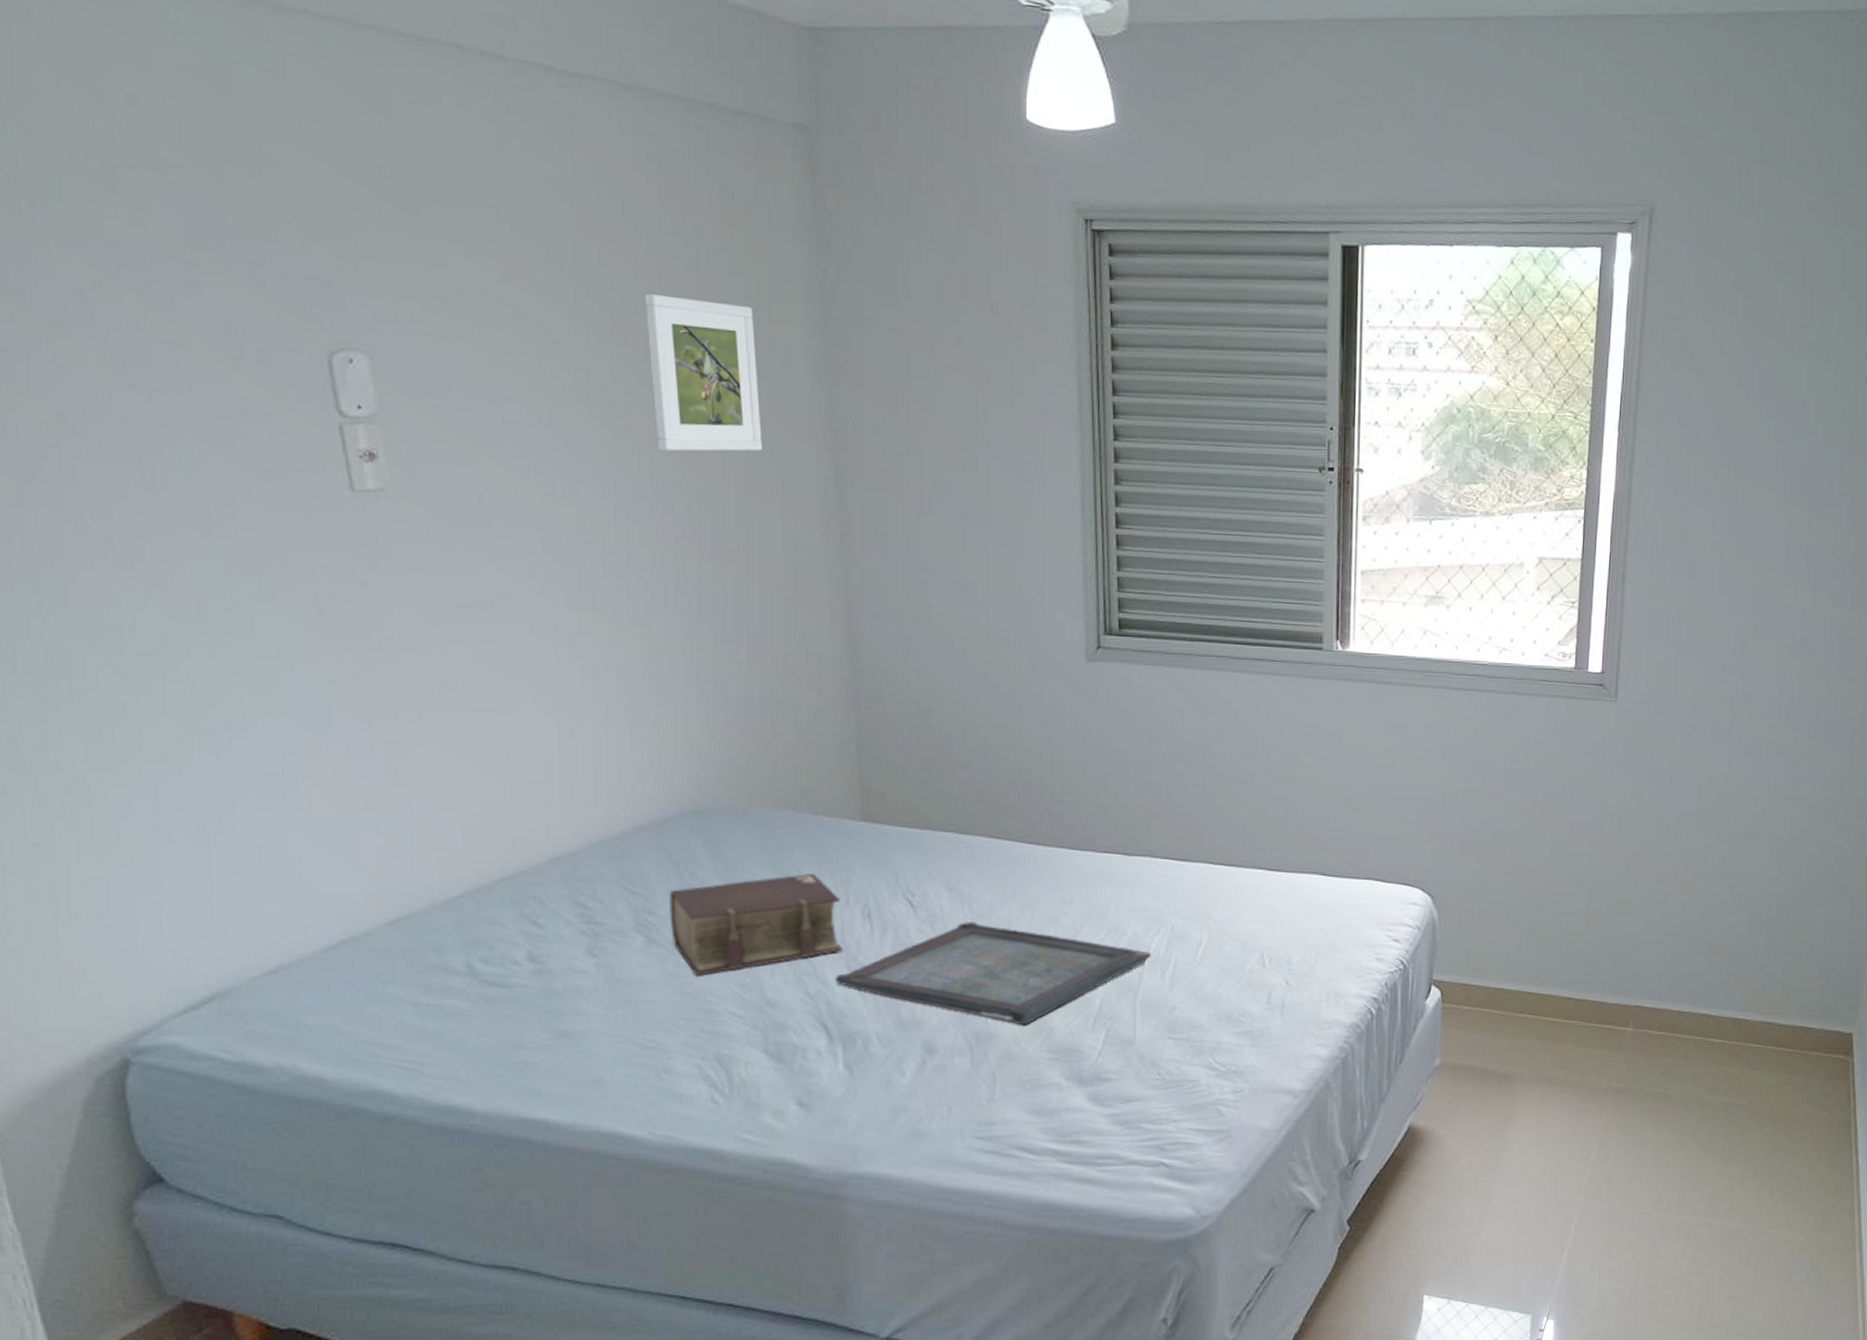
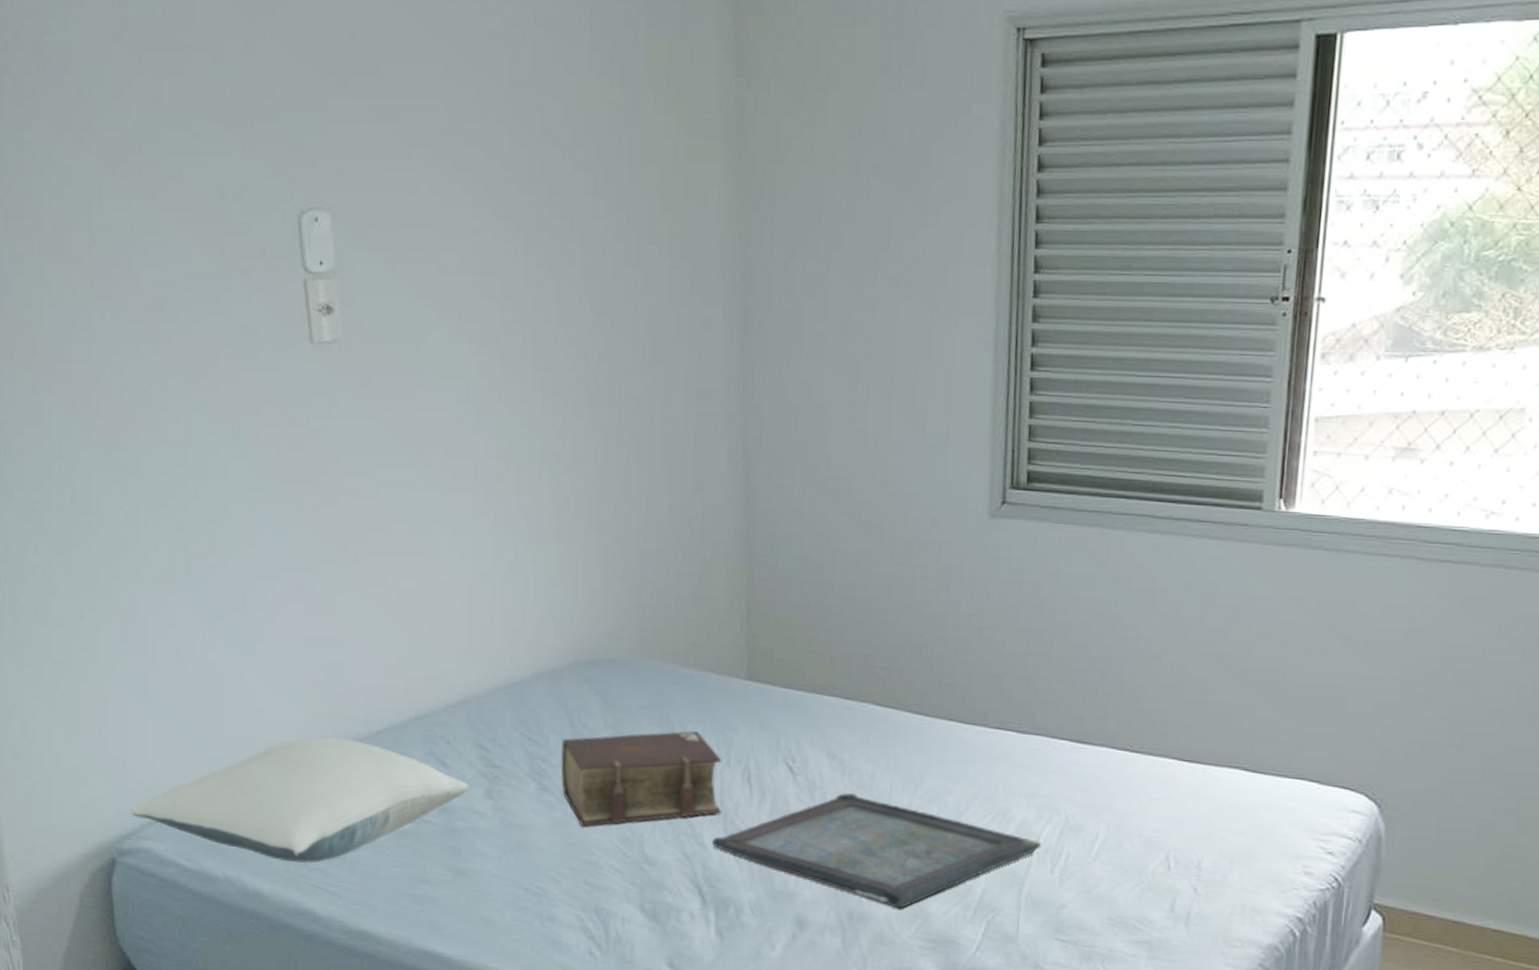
pillow: none [147,905,568,1041] -> present [131,737,469,863]
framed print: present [644,293,762,452] -> none [571,138,673,298]

